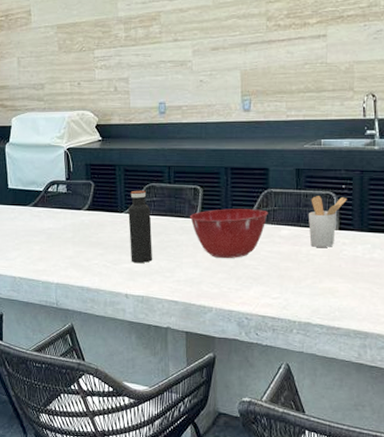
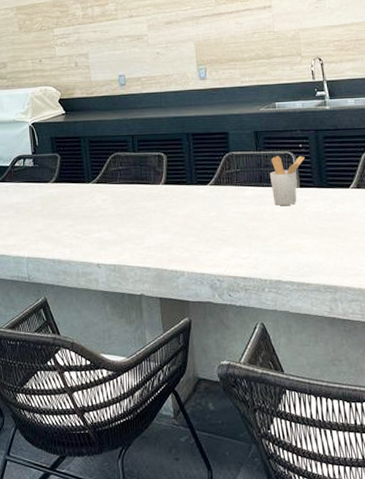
water bottle: present [128,190,153,263] -> none [95,160,123,232]
mixing bowl: present [190,209,268,259] -> none [156,172,231,223]

